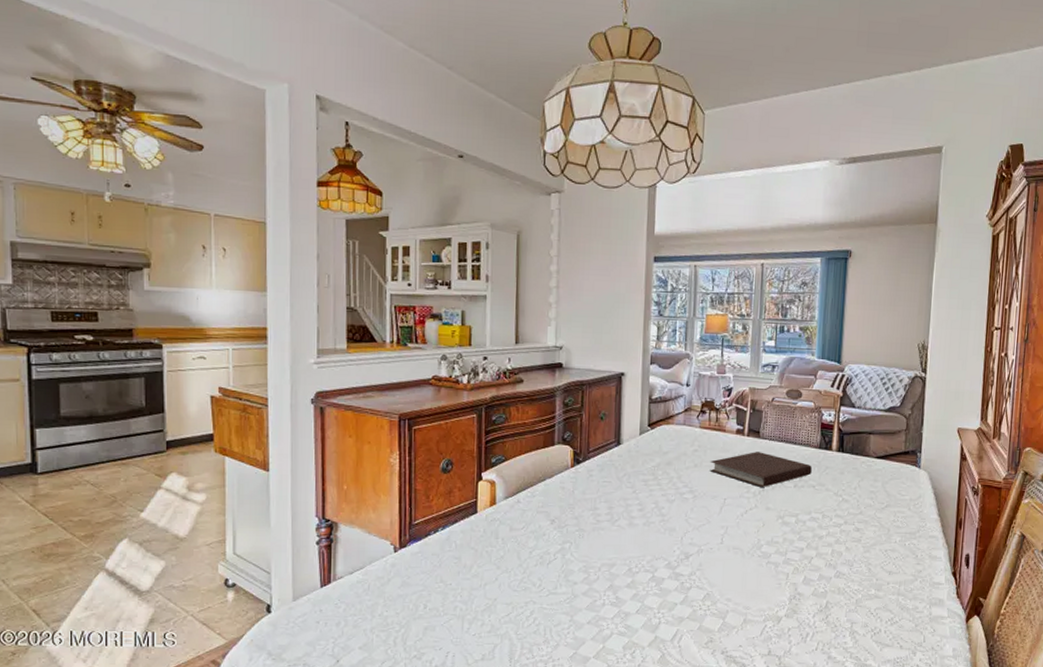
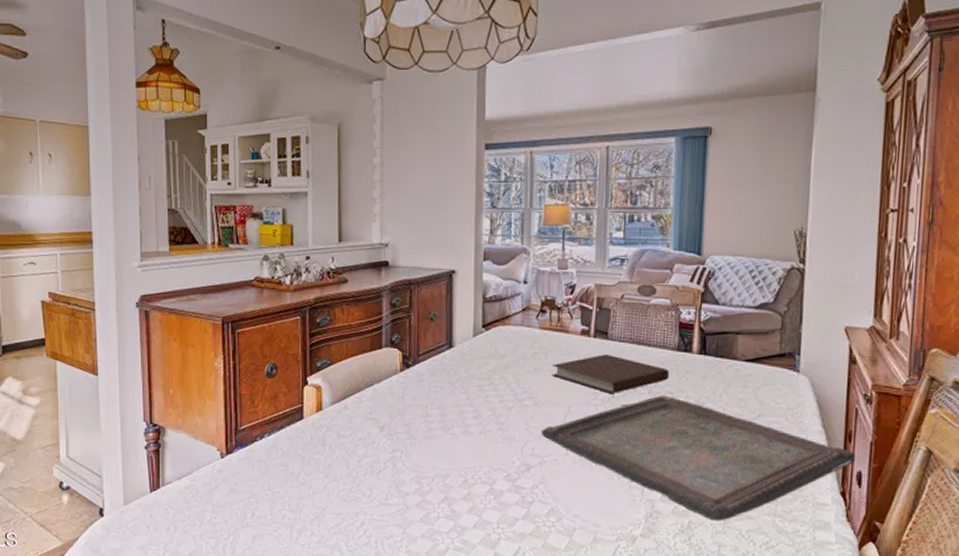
serving tray: none [699,488,965,601] -> present [541,395,856,521]

